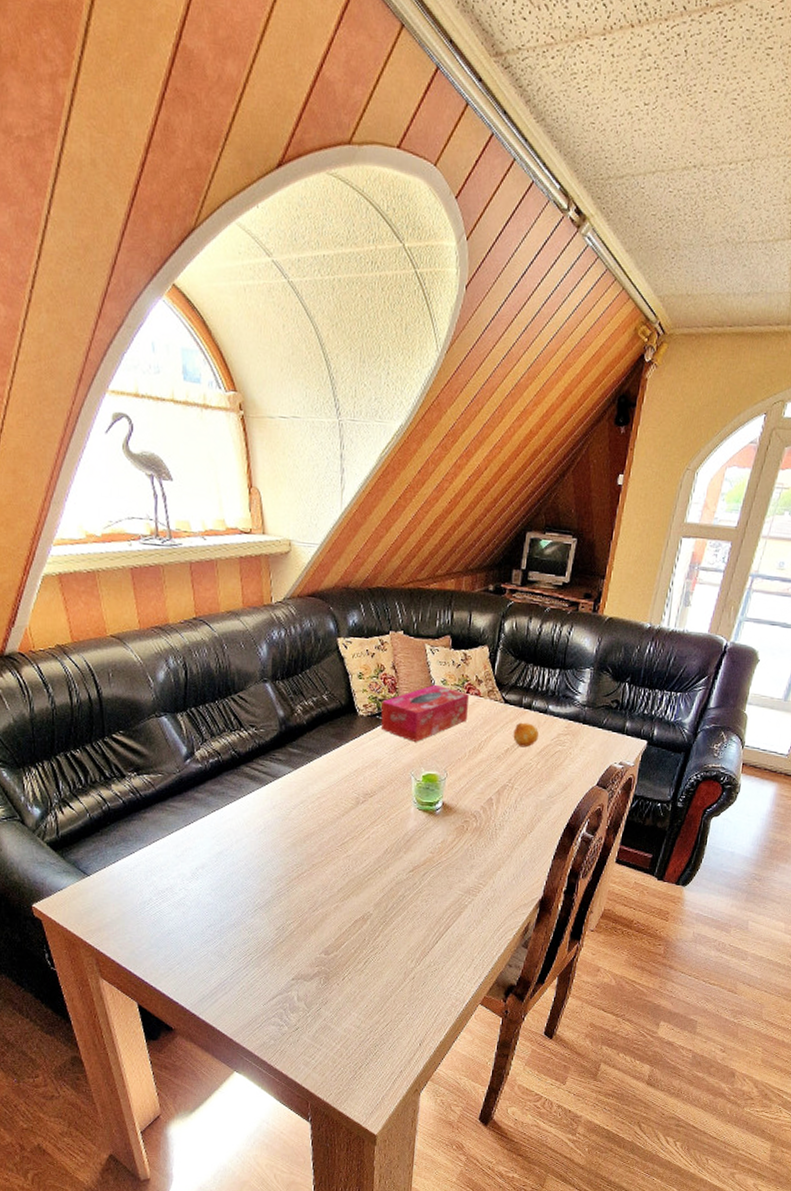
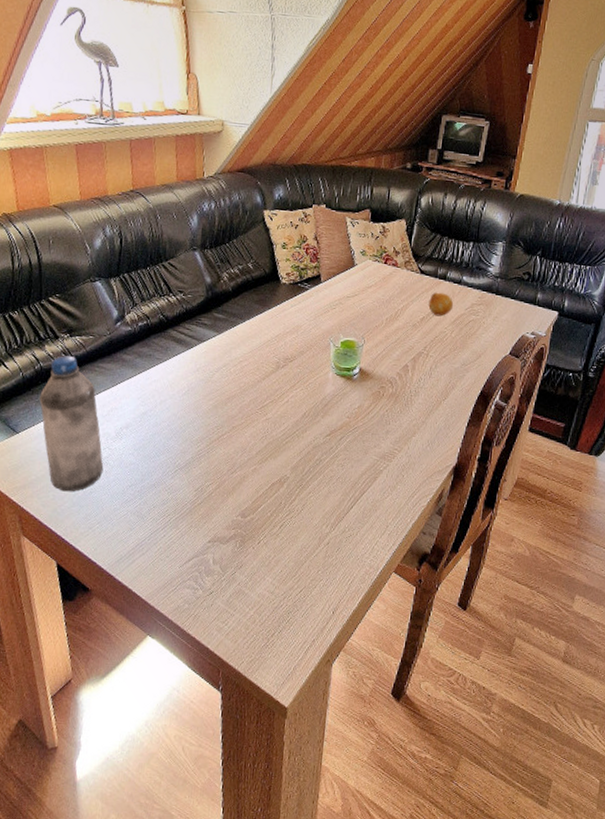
water bottle: none [109,794,181,934] -> present [39,355,104,492]
tissue box: present [380,684,469,742] -> none [302,254,387,309]

